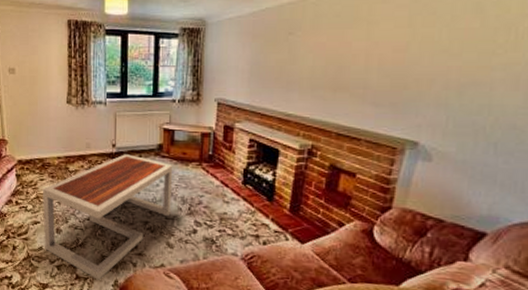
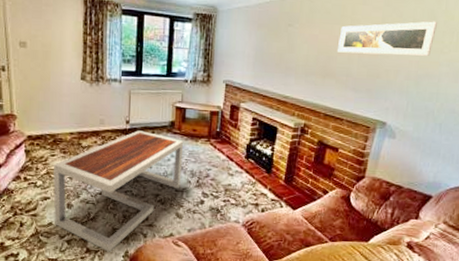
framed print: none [351,16,486,61] -> present [338,21,437,56]

